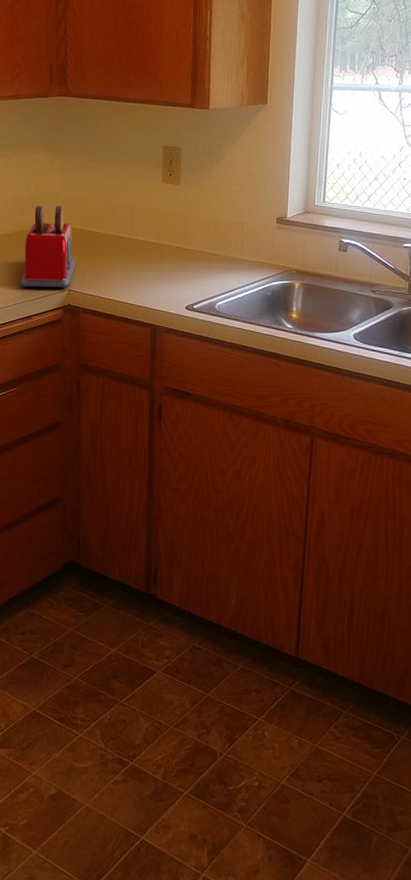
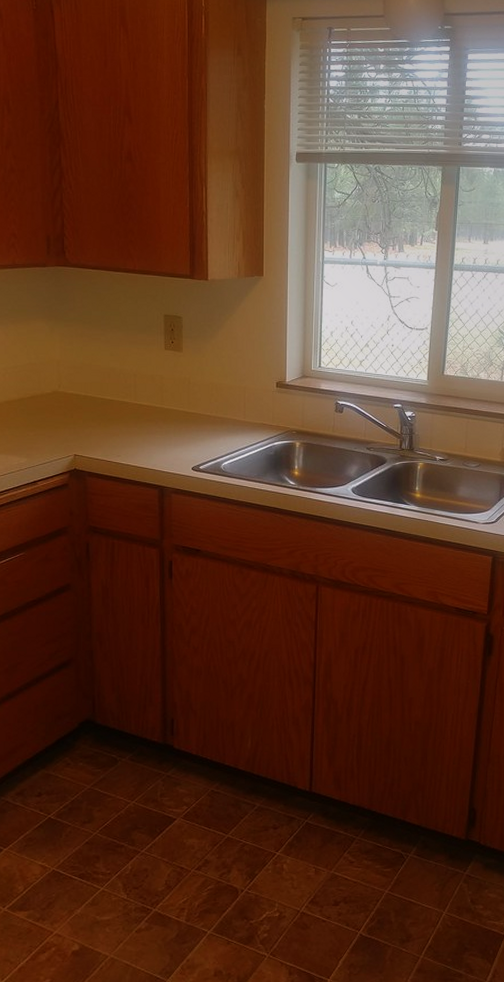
toaster: present [20,205,77,288] -> none [23,372,81,454]

